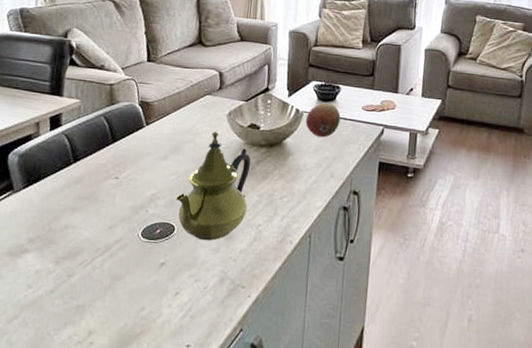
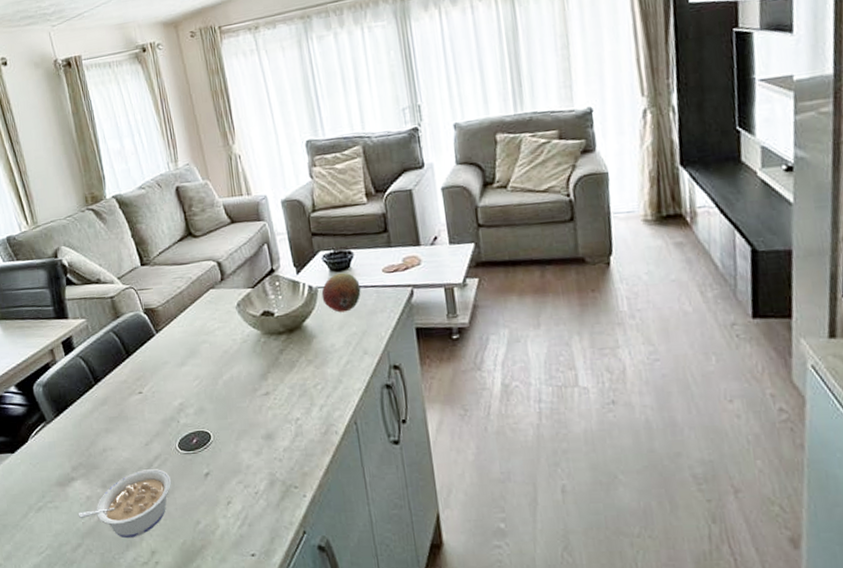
legume: none [22,251,127,316] -> present [78,469,172,539]
teapot: present [175,131,251,241] -> none [203,325,281,444]

